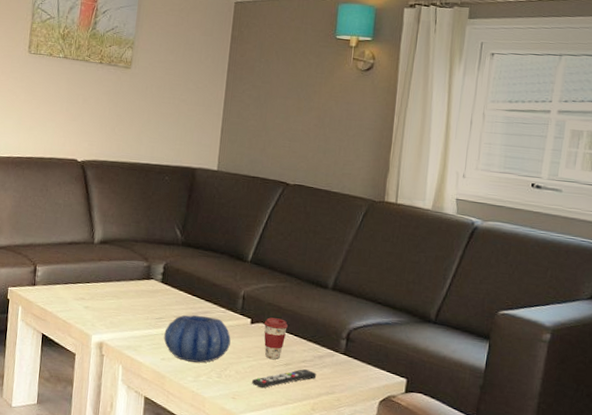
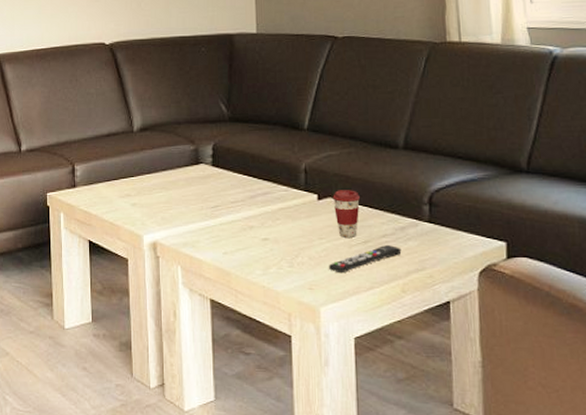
decorative bowl: present [163,314,231,363] -> none [223,197,298,252]

